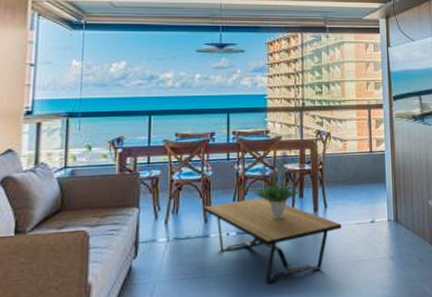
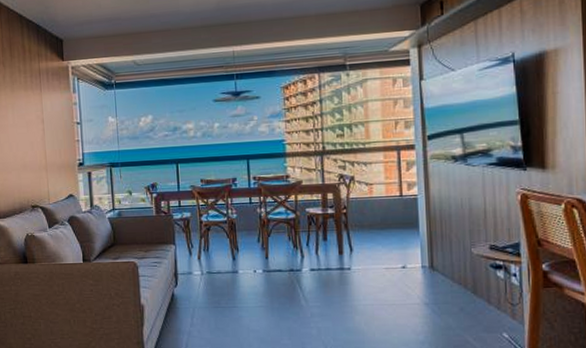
coffee table: present [203,197,342,284] -> none [231,239,369,318]
potted plant: present [253,150,301,218] -> none [276,195,324,259]

